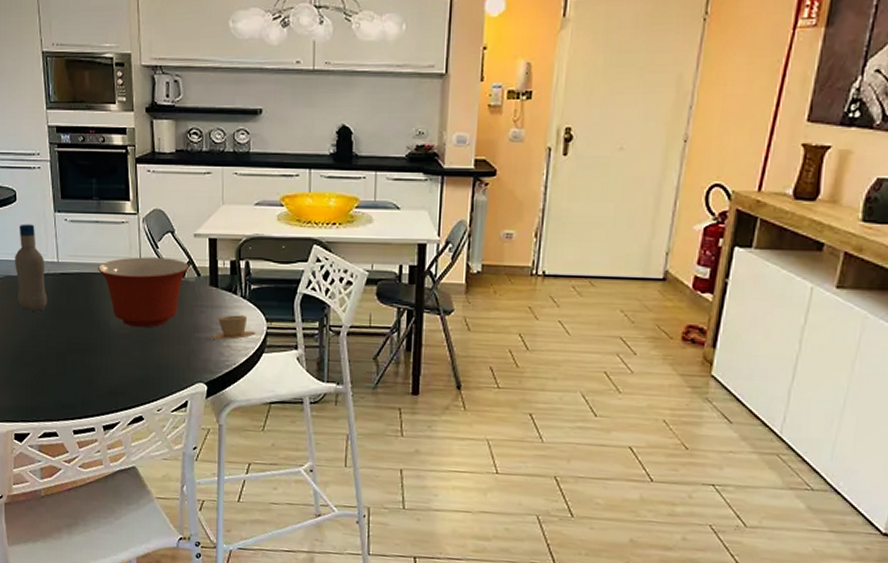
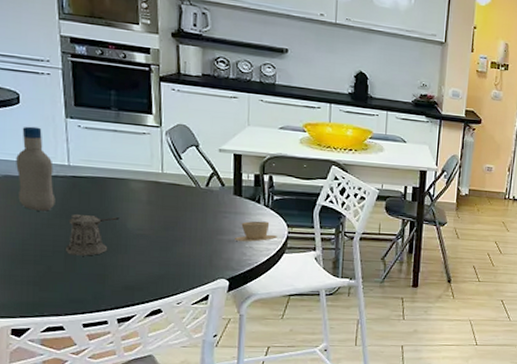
pepper shaker: none [57,314,103,358] -> present [66,214,120,256]
mixing bowl: present [97,257,190,328] -> none [114,165,214,230]

